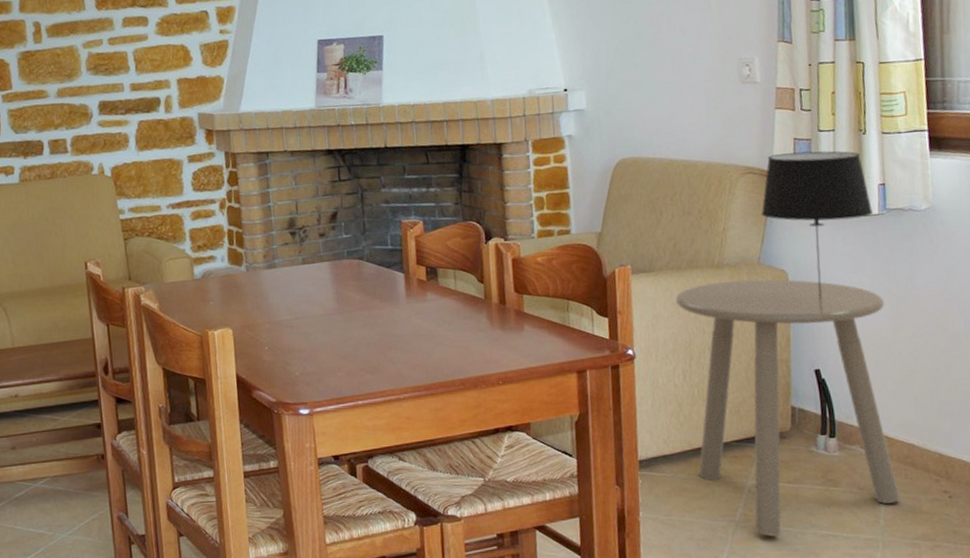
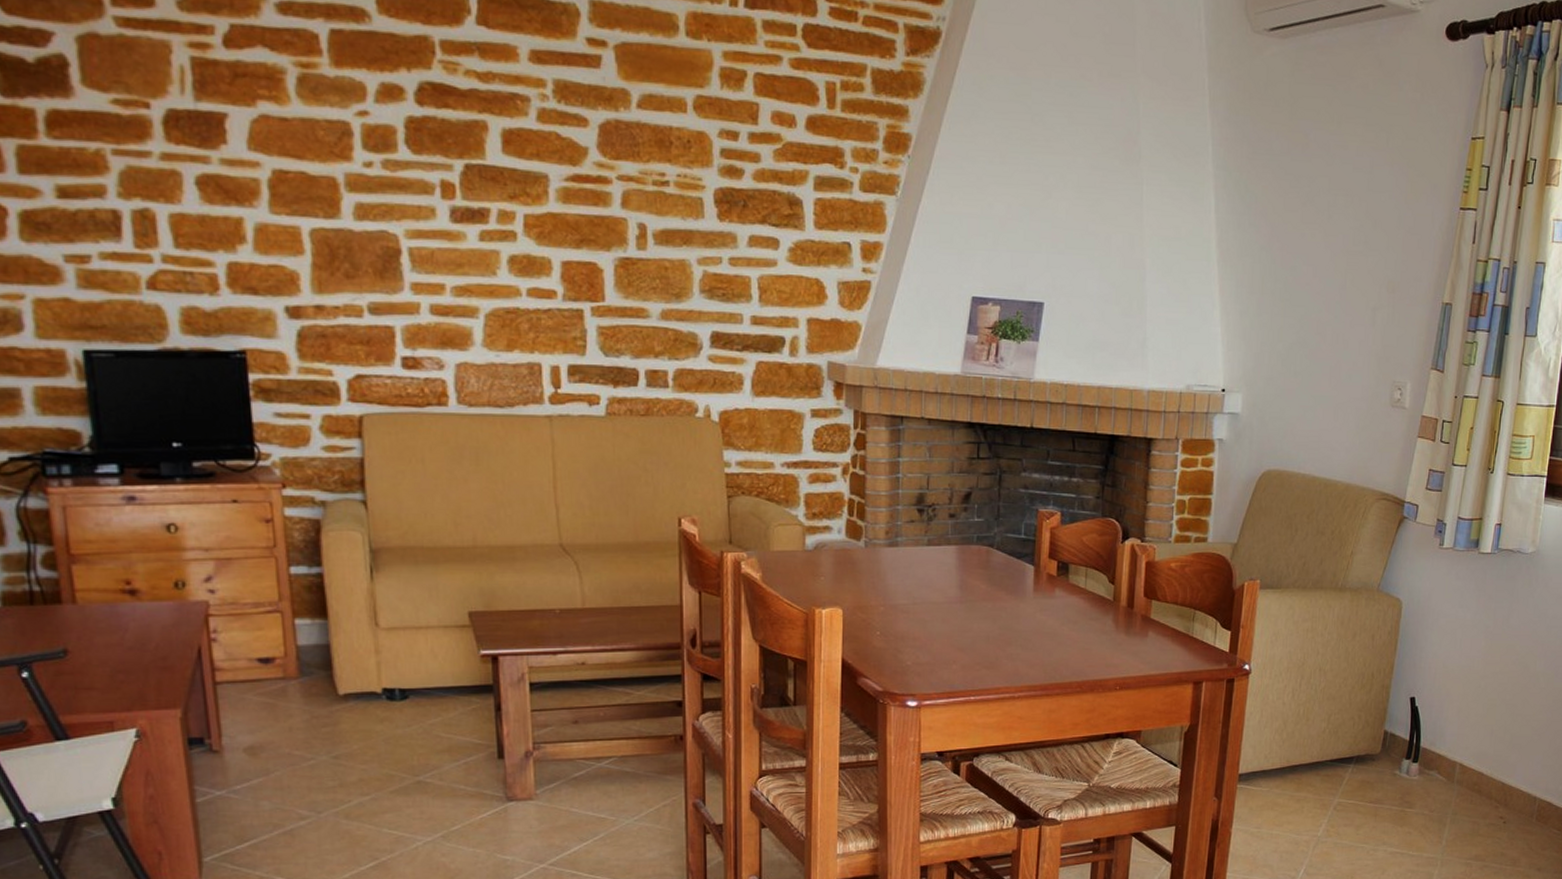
side table: present [675,279,900,536] -> none [1292,605,1481,851]
table lamp: present [761,151,873,300] -> none [1388,483,1486,631]

